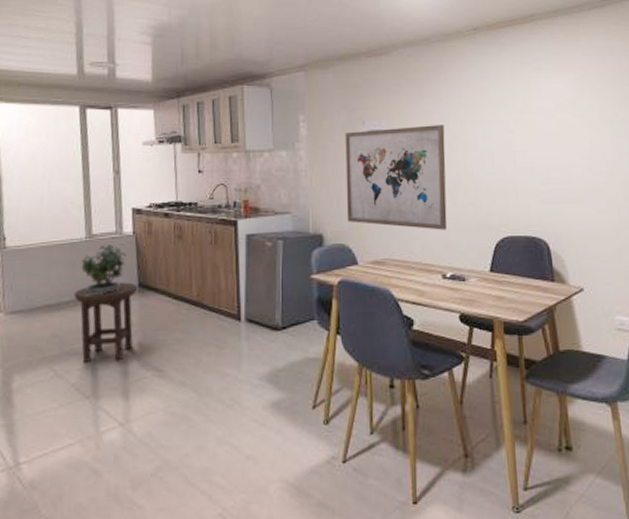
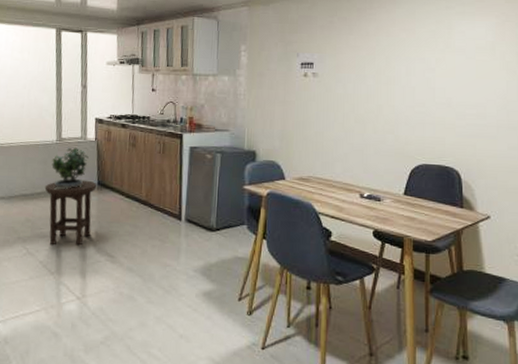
wall art: present [345,125,447,230] -> none [278,60,371,155]

